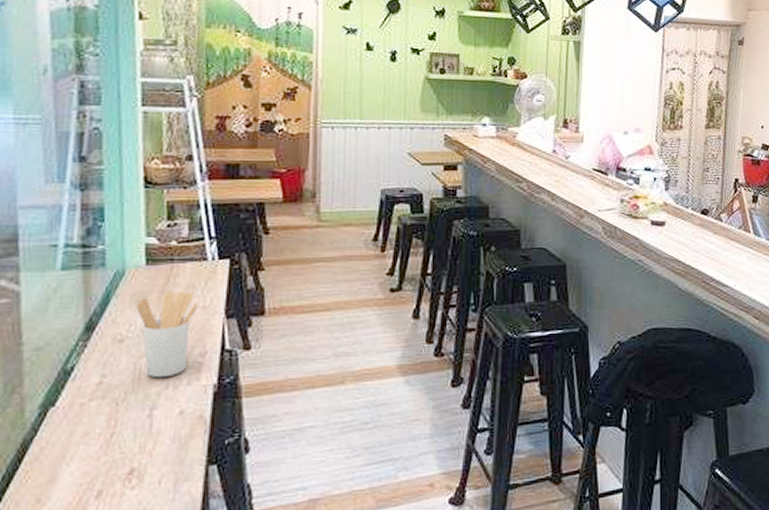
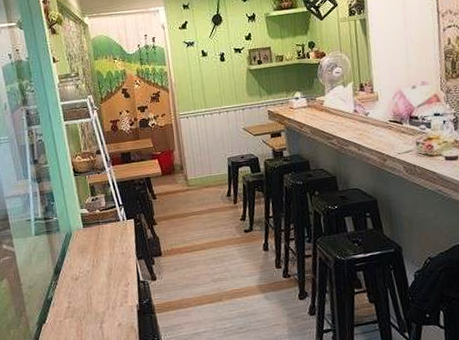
utensil holder: present [136,291,199,378] -> none [82,243,119,303]

